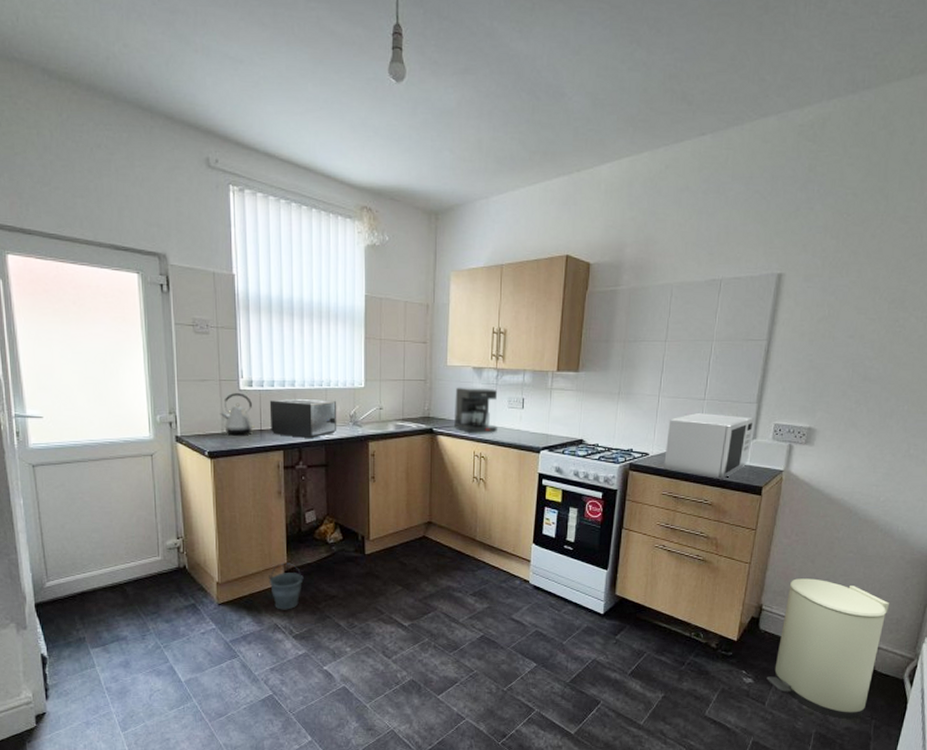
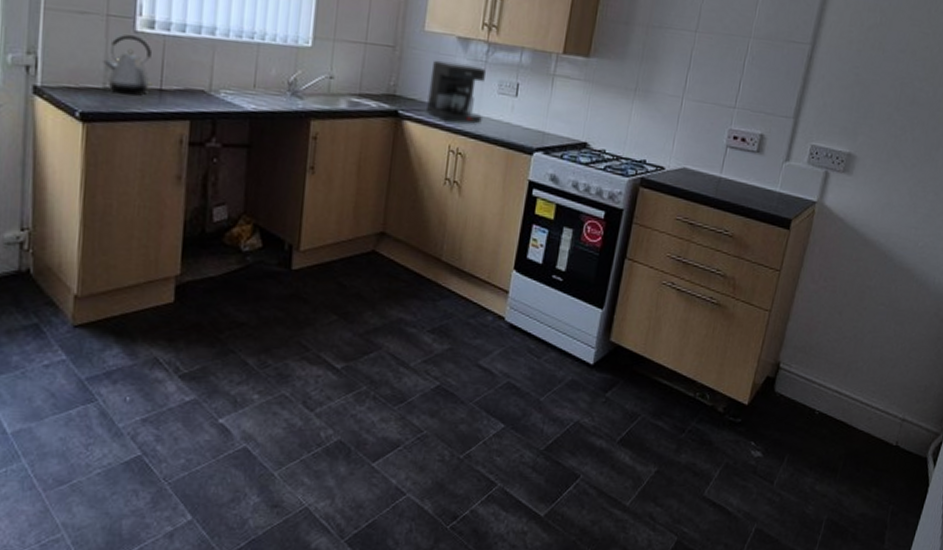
toaster: present [269,398,337,439] -> none [175,50,272,109]
bucket: present [269,563,305,610] -> none [151,273,204,339]
microwave: present [664,412,754,479] -> none [680,122,789,206]
pedal bin: present [766,578,889,719] -> none [777,332,919,503]

